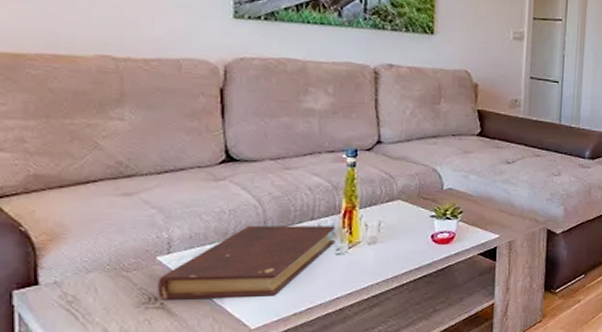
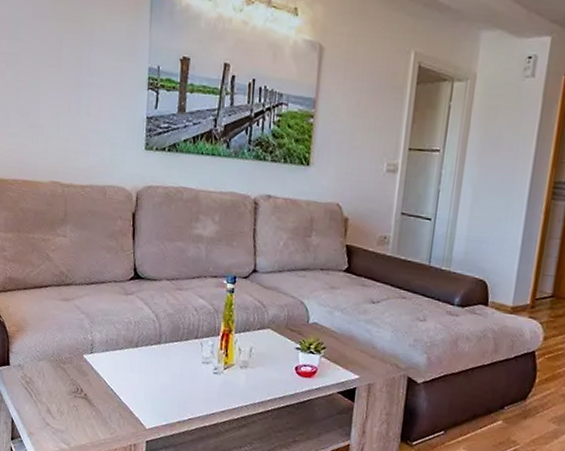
book: present [158,225,336,300] -> none [83,337,215,403]

